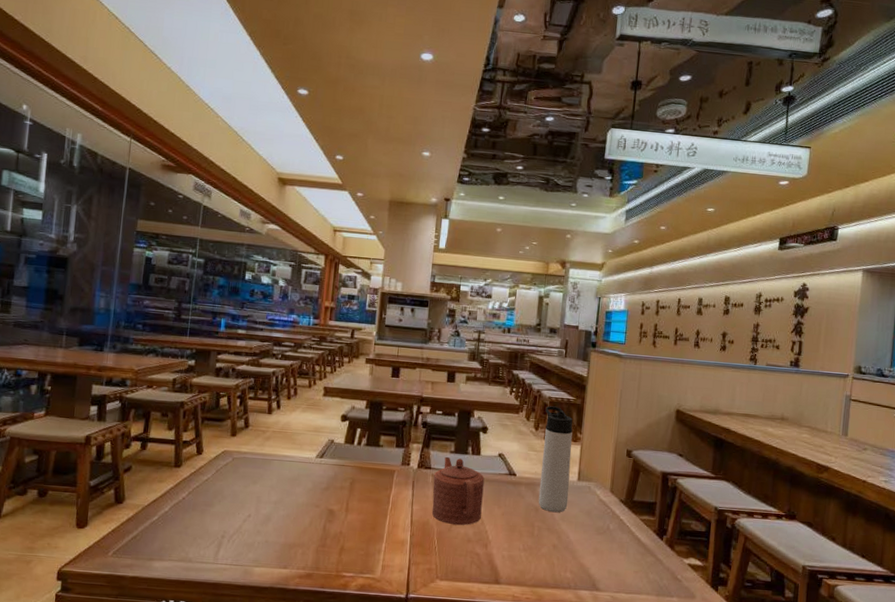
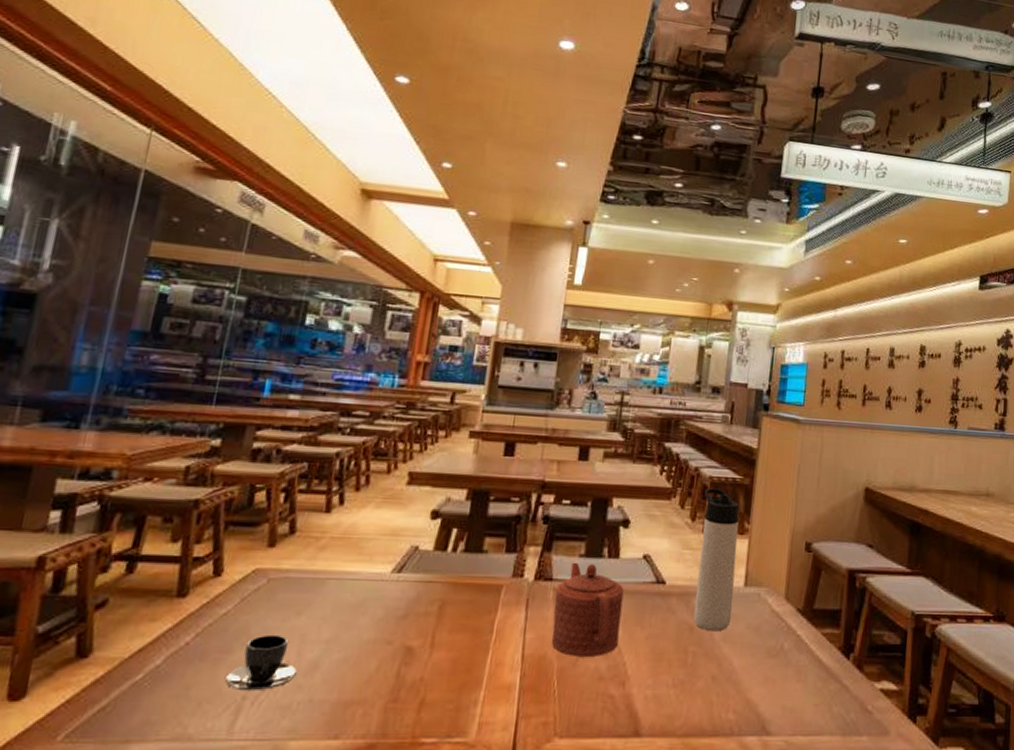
teacup: none [210,495,256,533] -> present [225,634,297,692]

